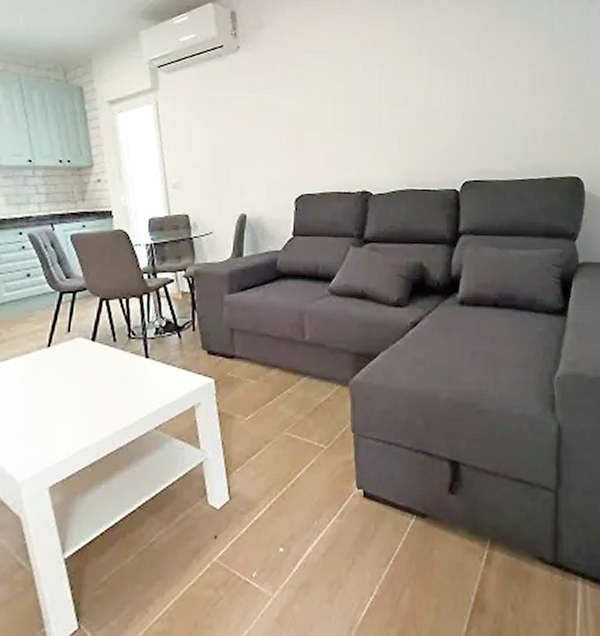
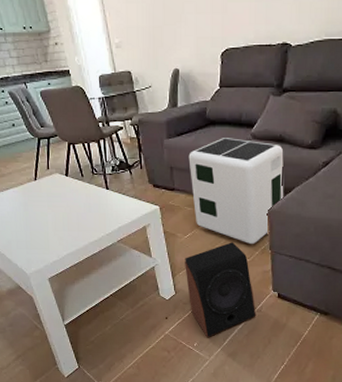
speaker: none [244,424,337,563] -> present [185,242,256,338]
air purifier: none [253,293,368,427] -> present [188,138,284,245]

